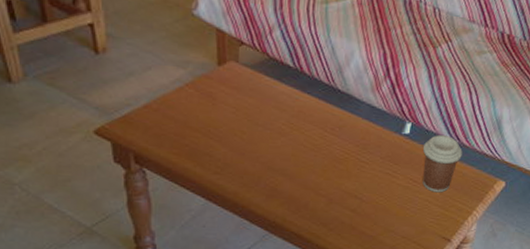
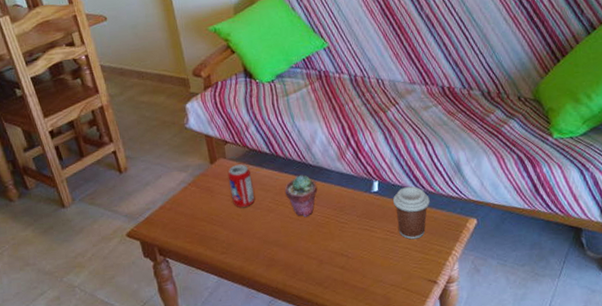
beverage can: none [237,72,267,126] -> present [228,164,255,208]
potted succulent: none [303,99,343,149] -> present [284,175,318,218]

